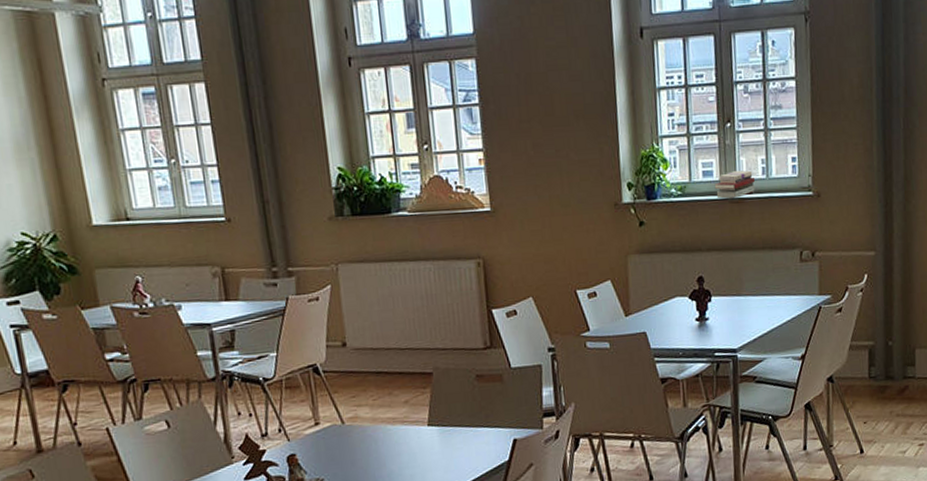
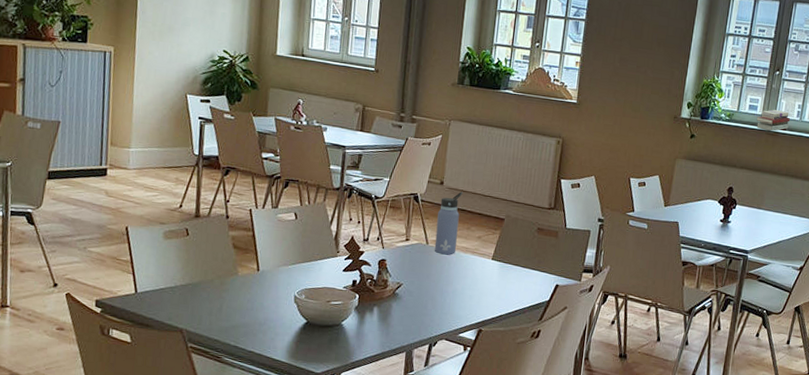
water bottle: none [347,350,382,433] -> present [434,192,463,255]

